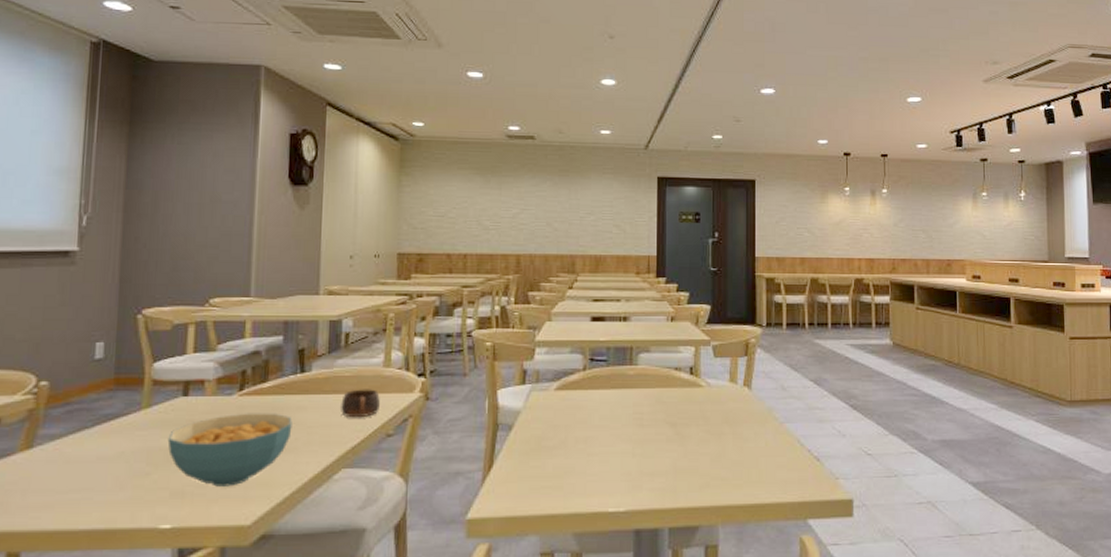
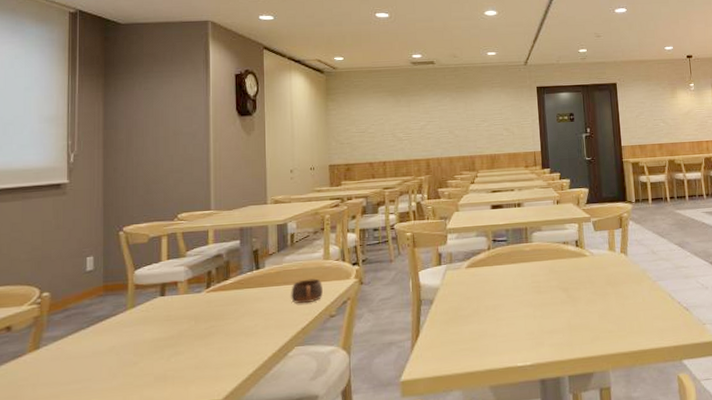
cereal bowl: present [167,413,292,487] -> none [150,304,252,370]

